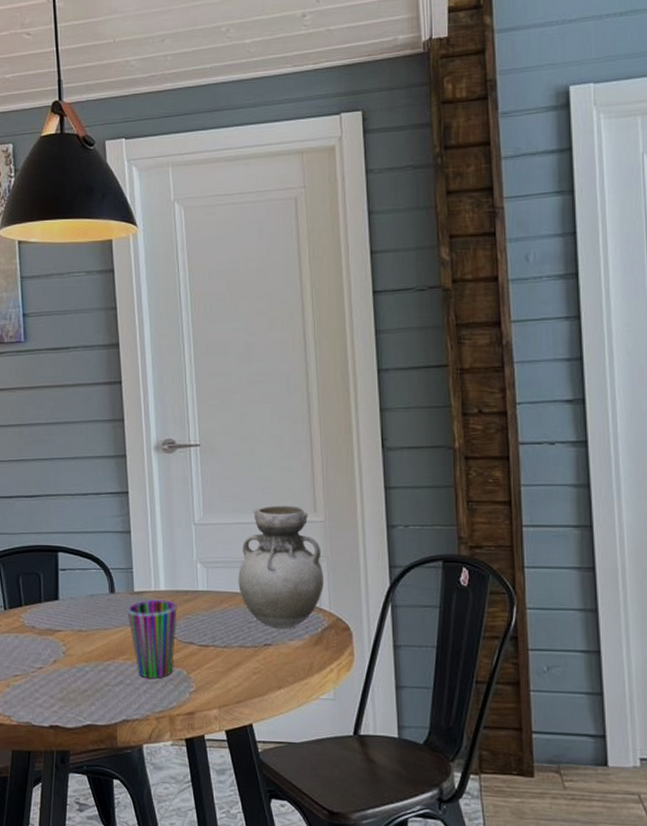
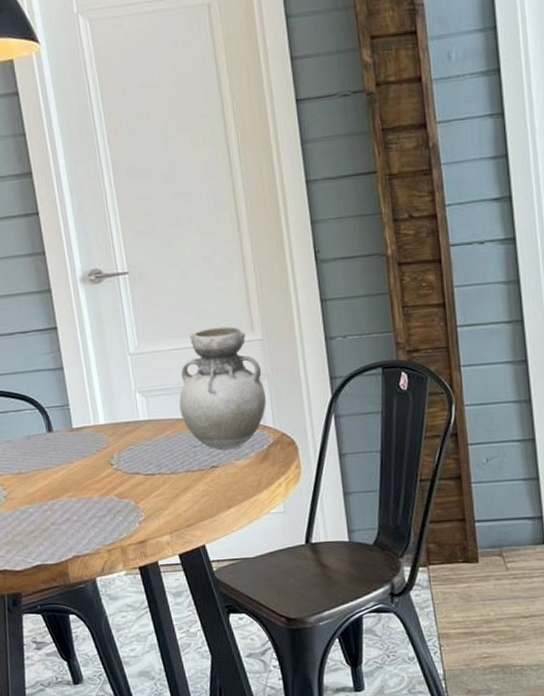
cup: present [127,599,177,678] -> none [67,433,121,513]

